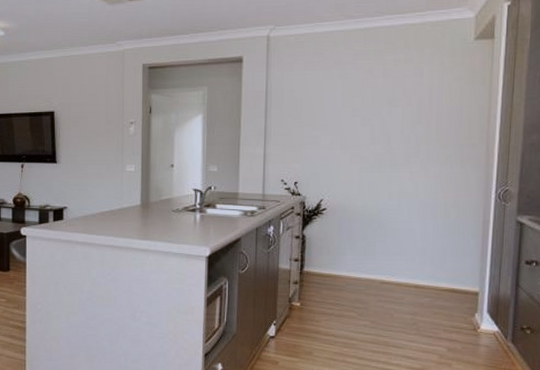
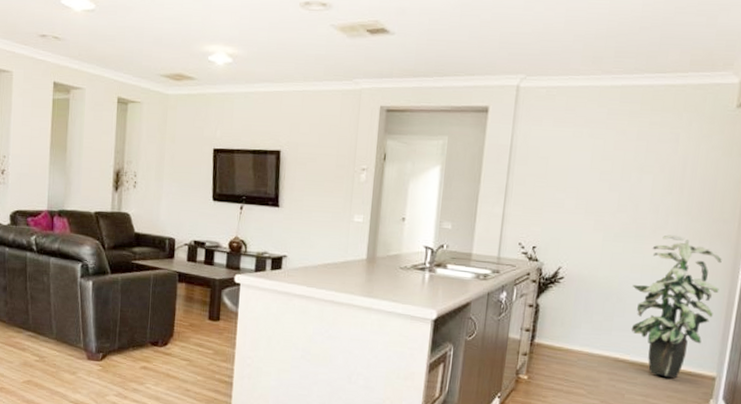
indoor plant: none [391,162,474,295] -> present [631,235,722,378]

